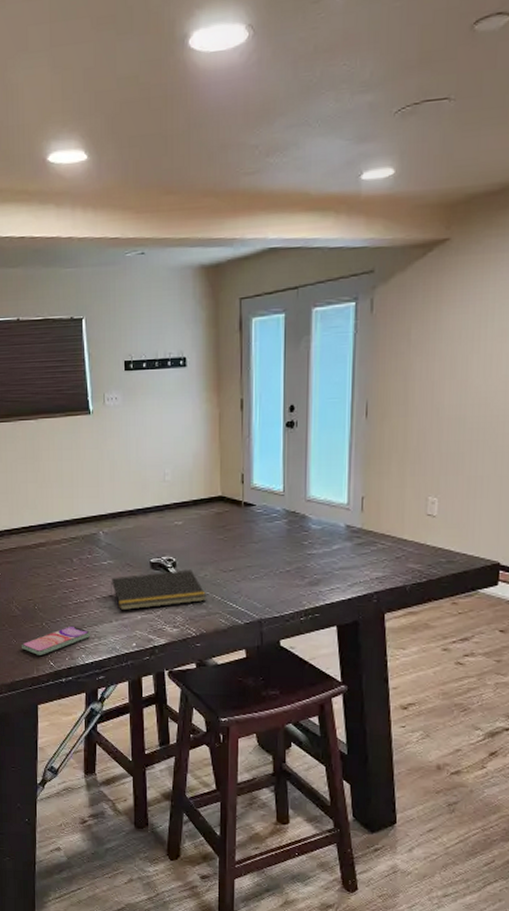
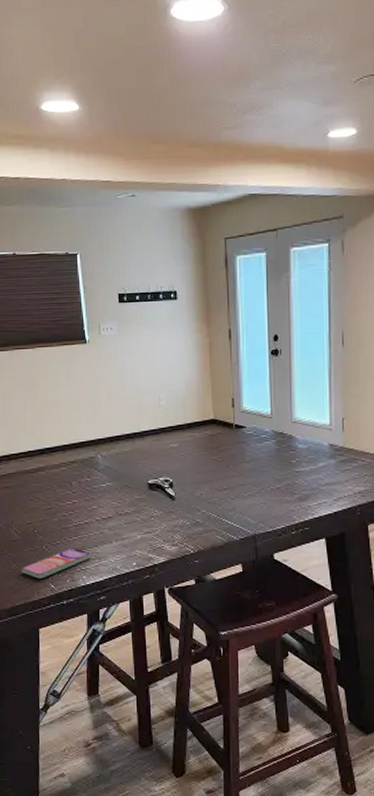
notepad: present [111,569,207,611] -> none [110,489,204,532]

